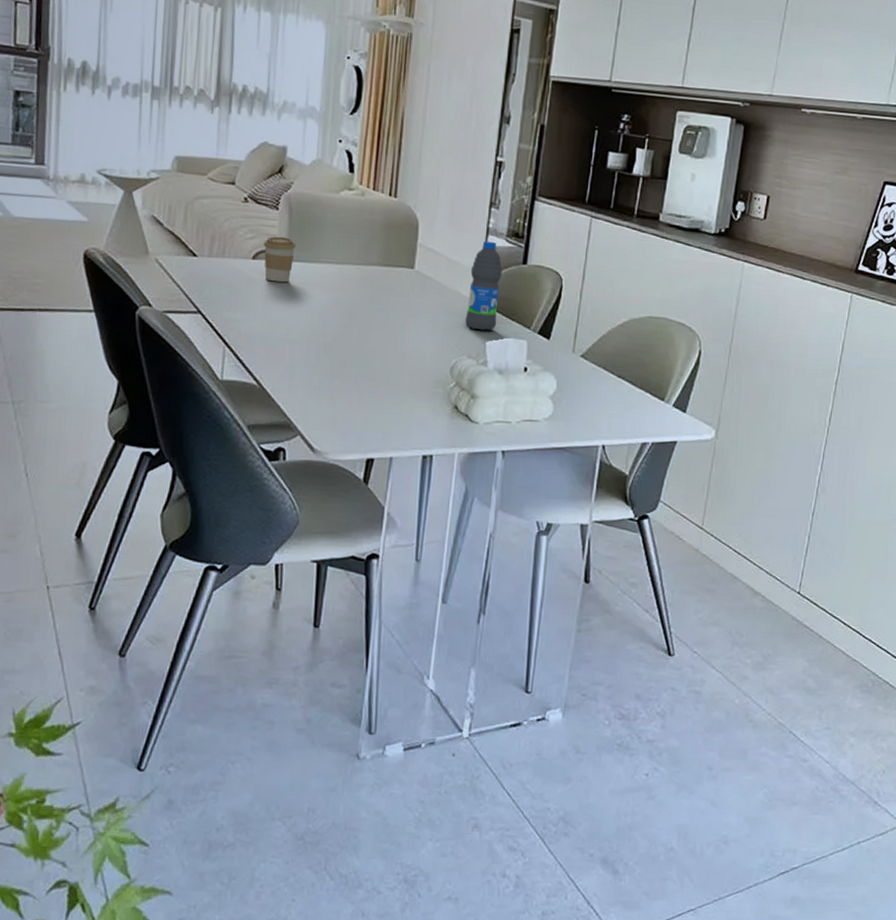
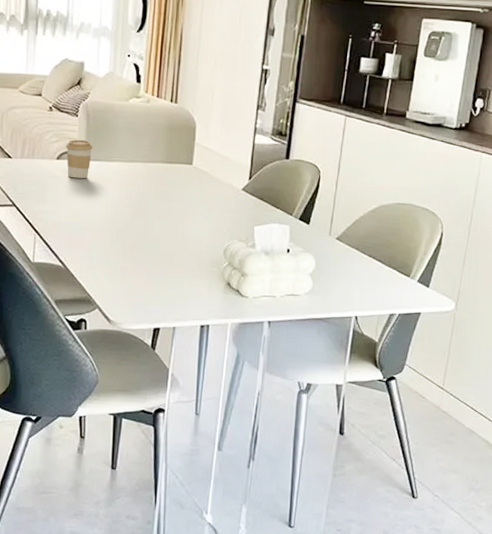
water bottle: present [465,241,502,331] -> none [236,139,268,218]

